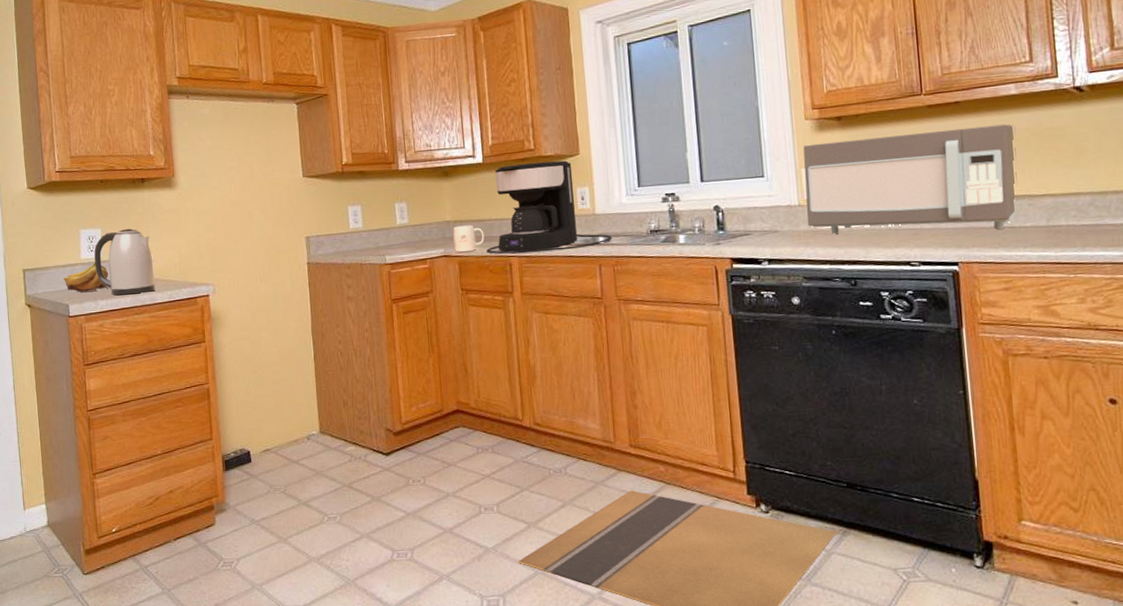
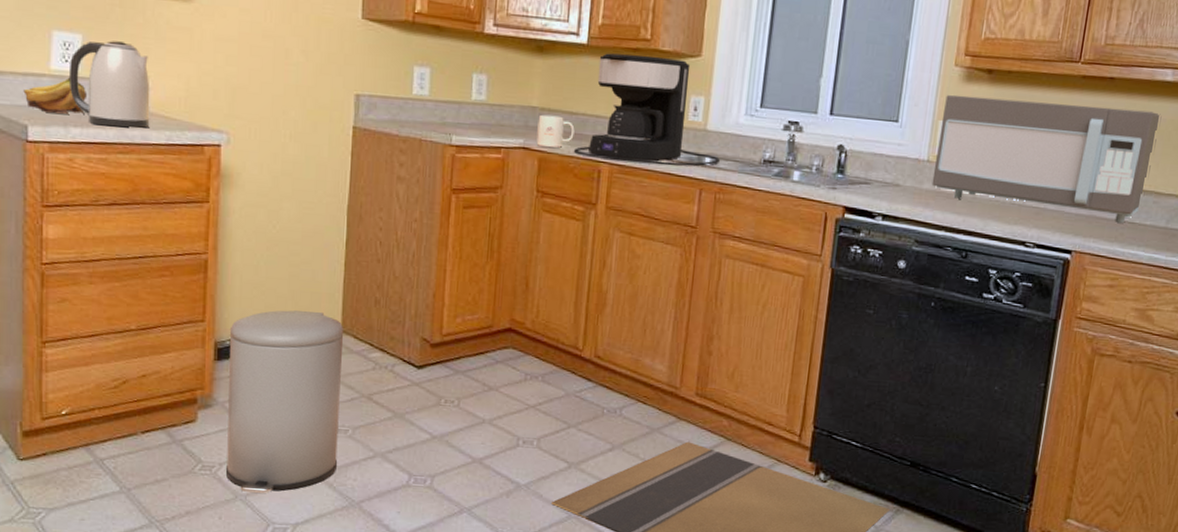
pedal bin: none [232,419,331,581] -> present [226,310,344,493]

